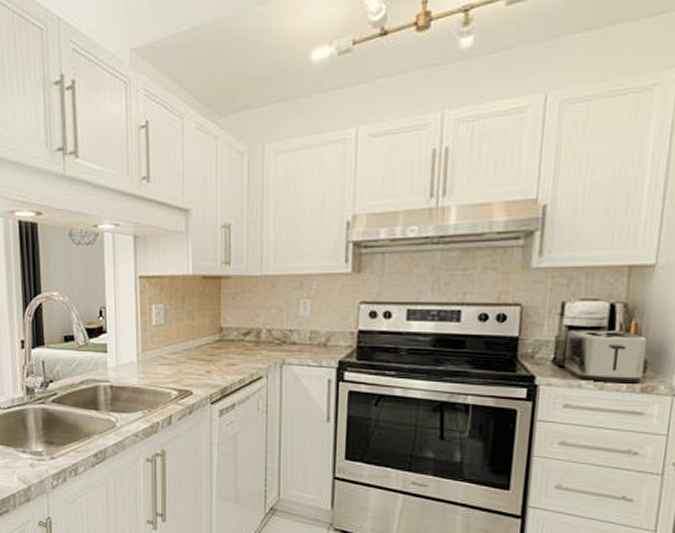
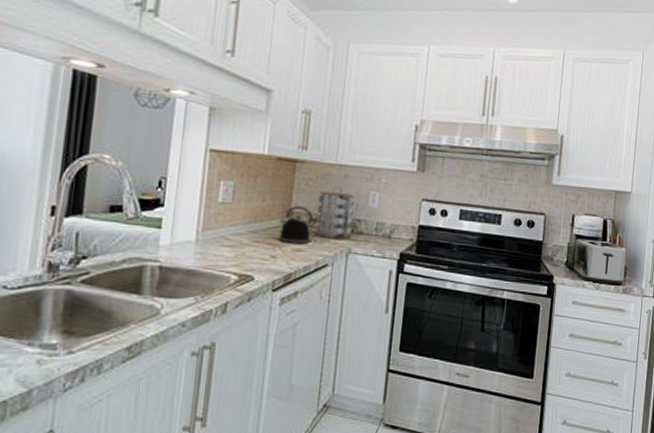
kettle: none [210,321,244,360] -> present [278,205,313,246]
spice rack: none [245,297,284,352] -> present [314,185,355,240]

